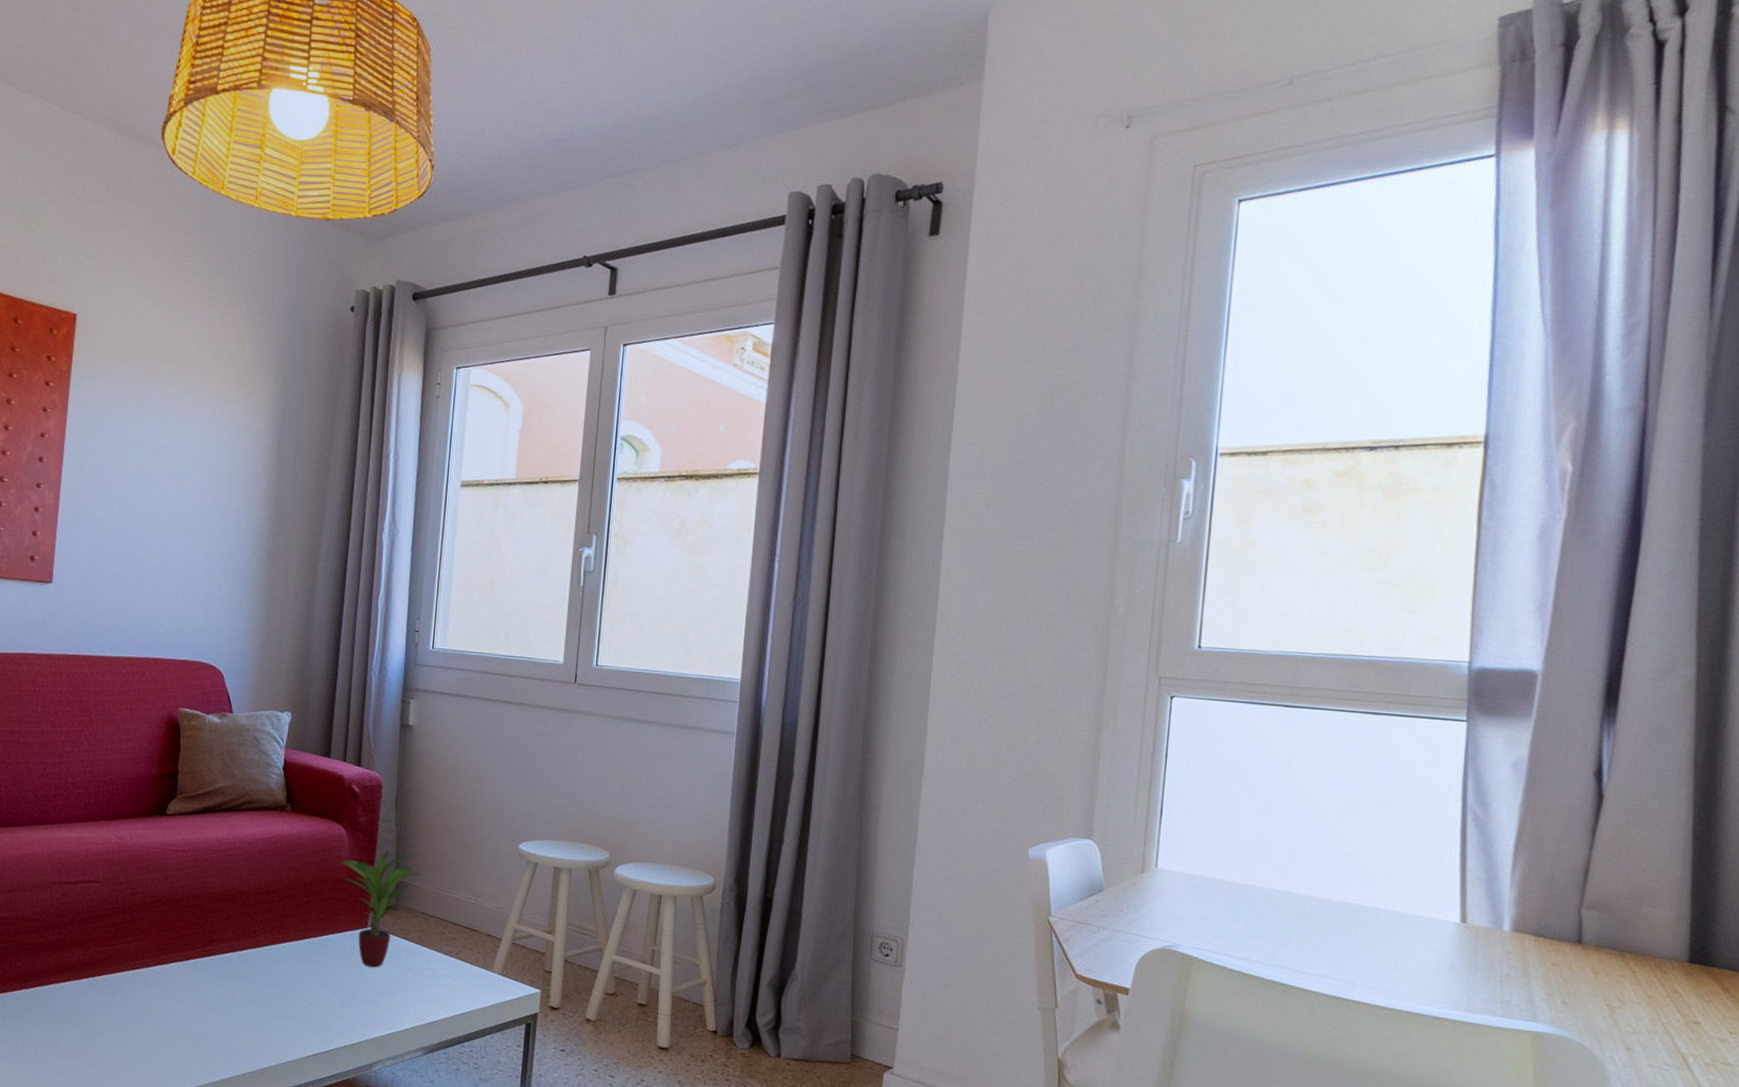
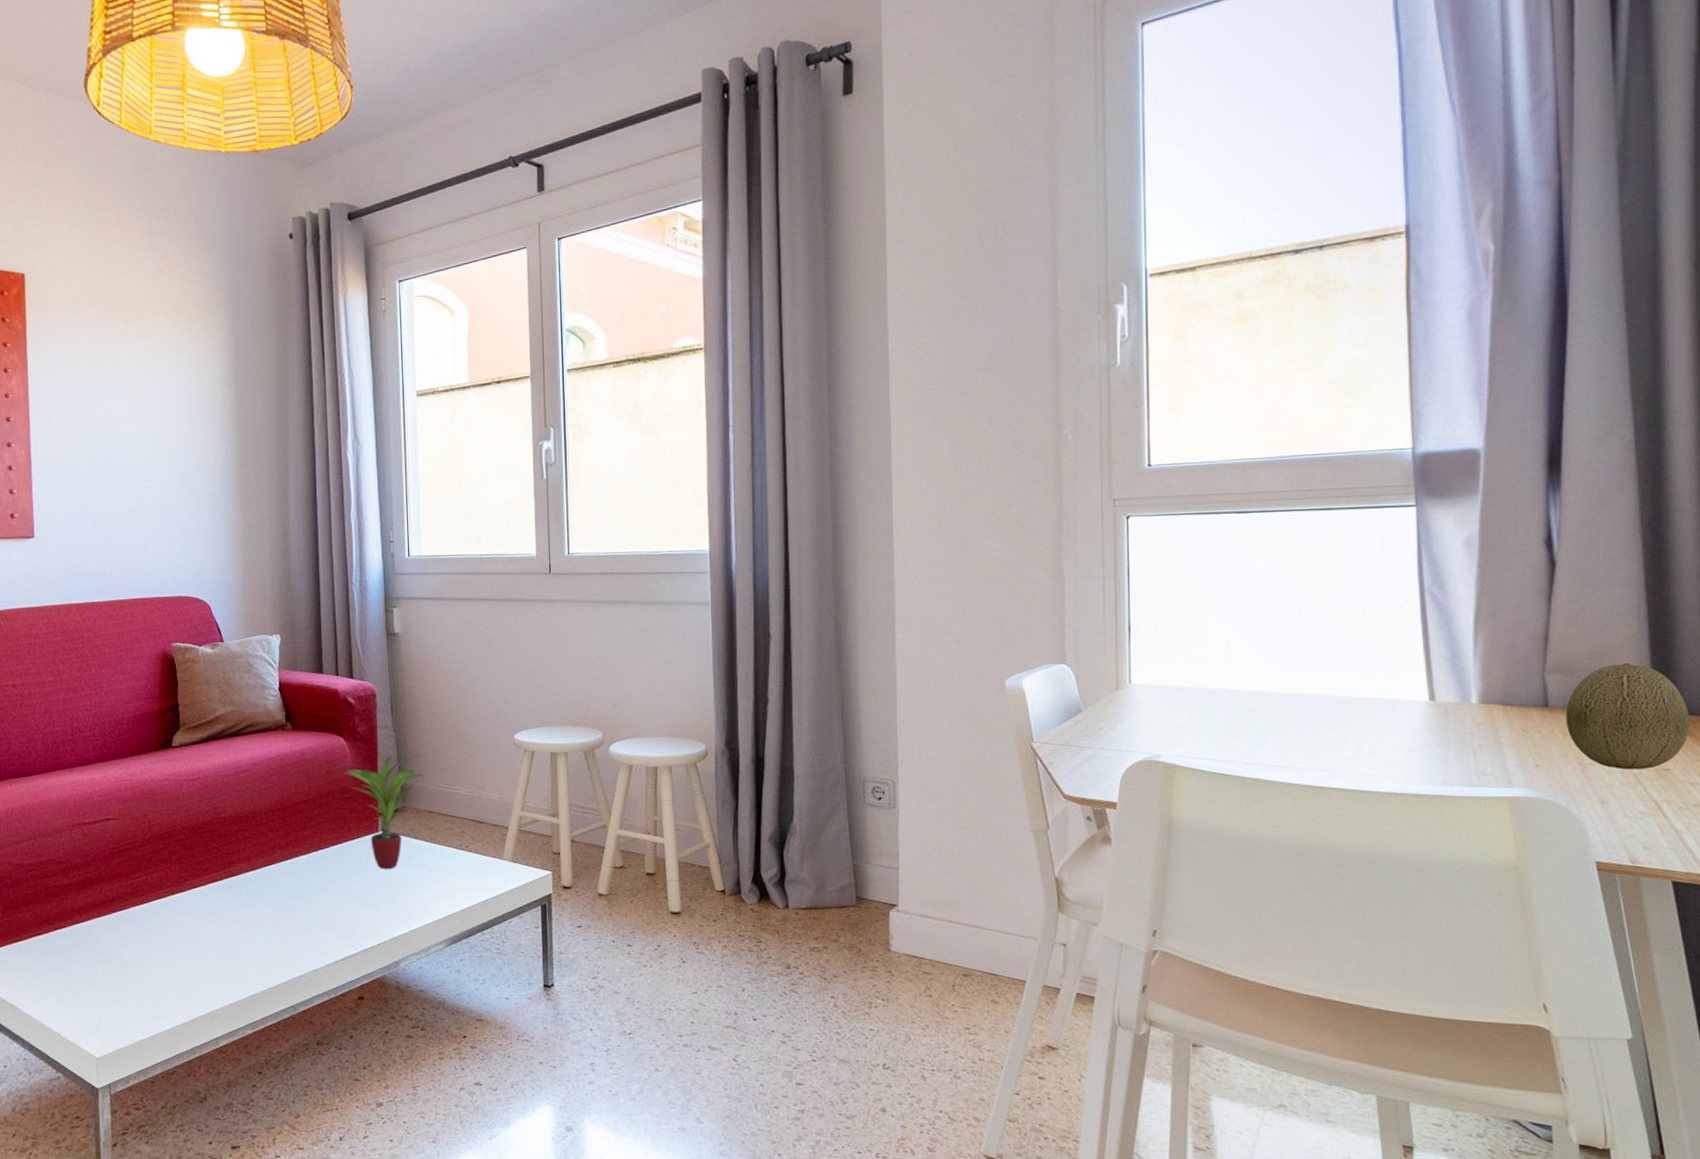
fruit: none [1598,907,1726,1020] -> present [1566,662,1690,770]

